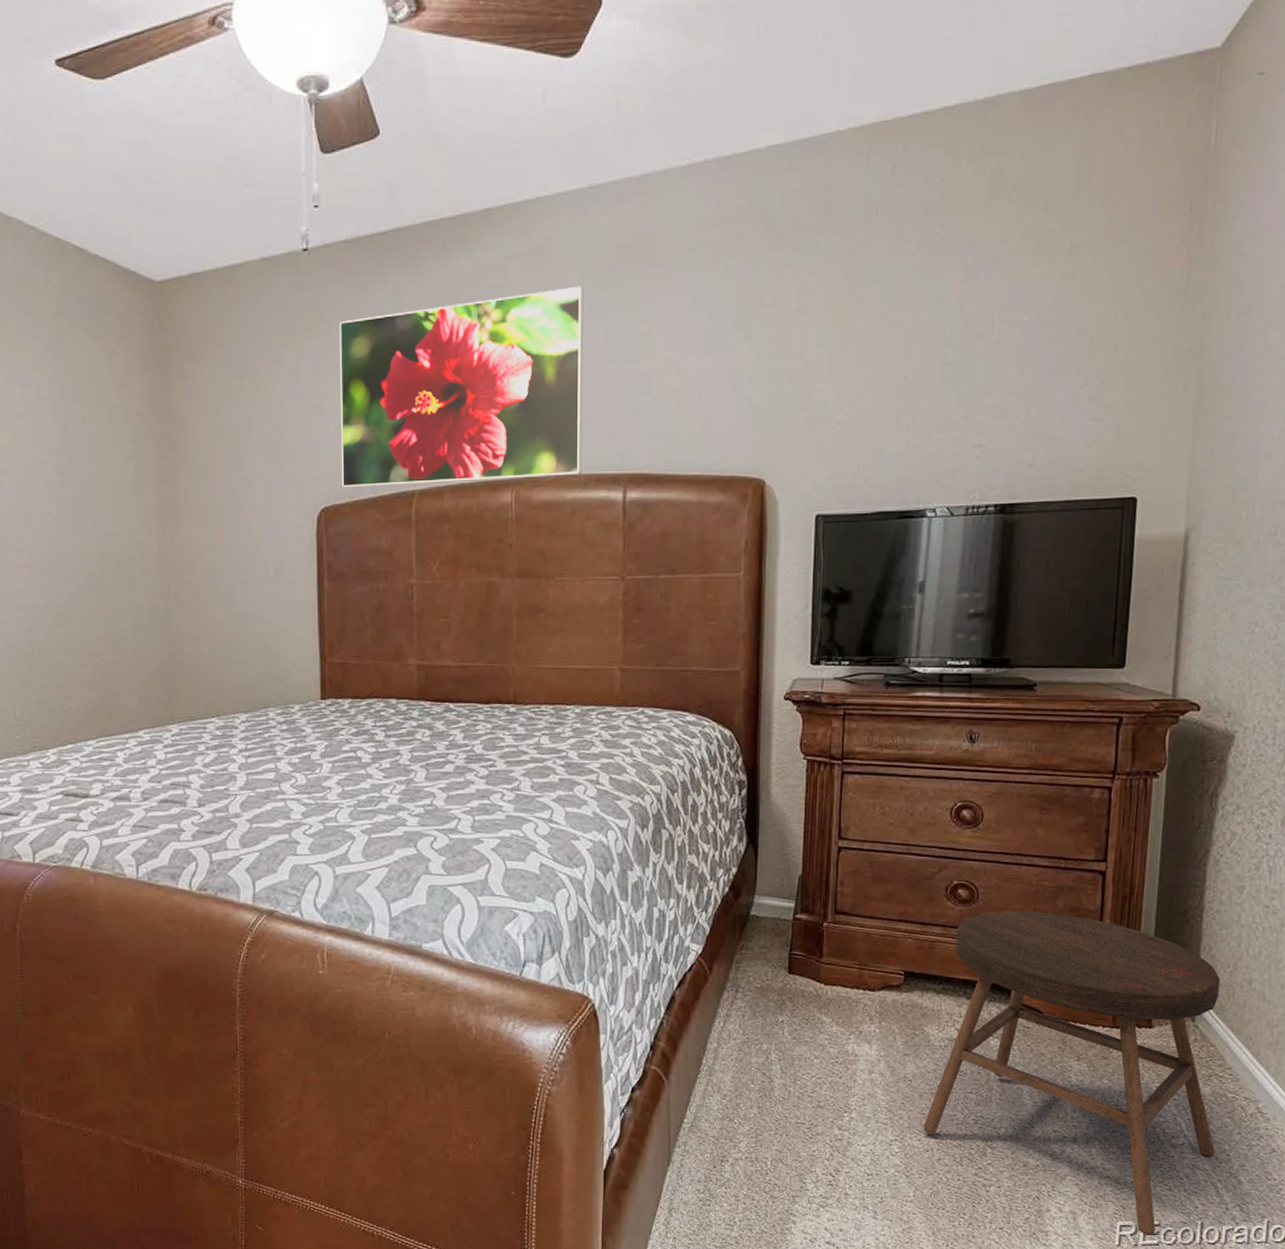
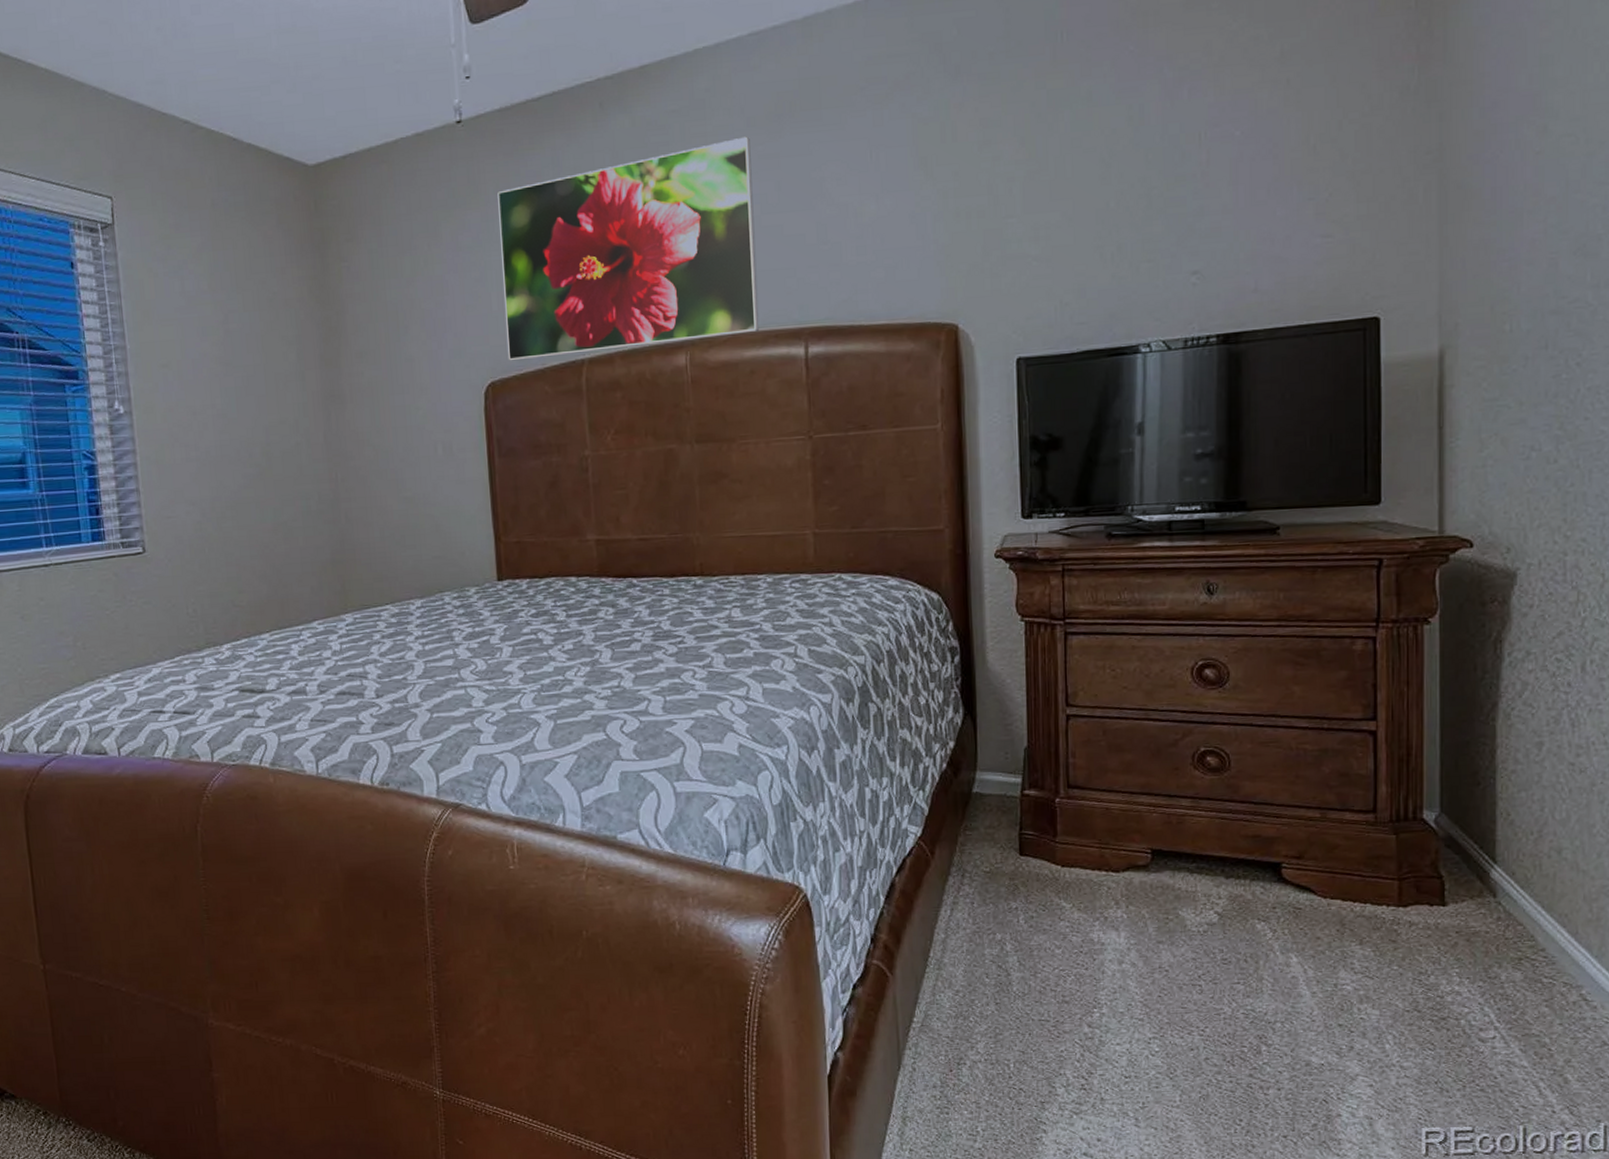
stool: present [923,911,1220,1235] -> none [1185,778,1534,1143]

